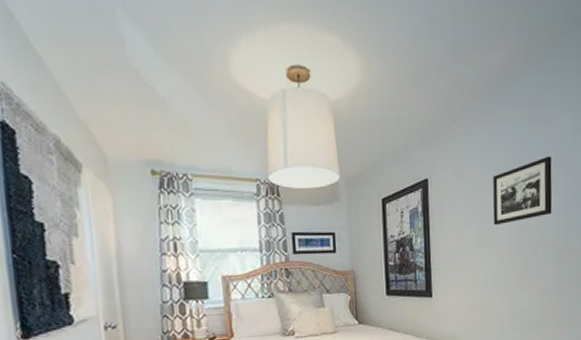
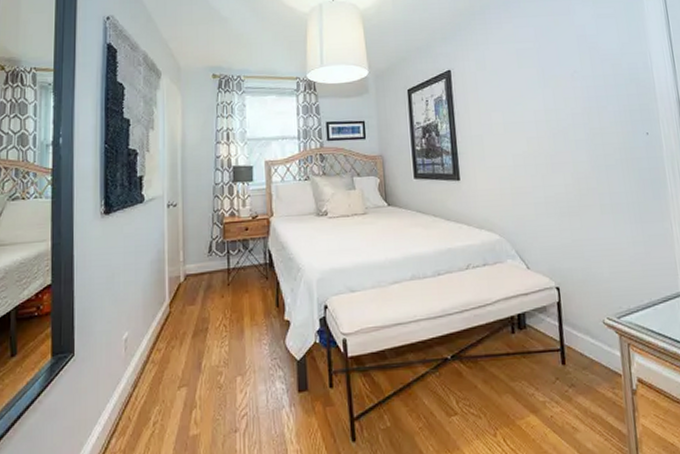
picture frame: present [493,156,552,226] -> none [515,43,581,111]

